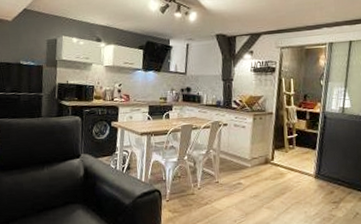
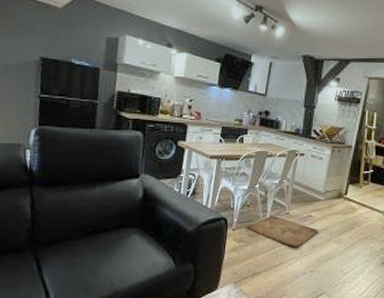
rug: none [179,185,250,216] -> present [246,215,319,248]

